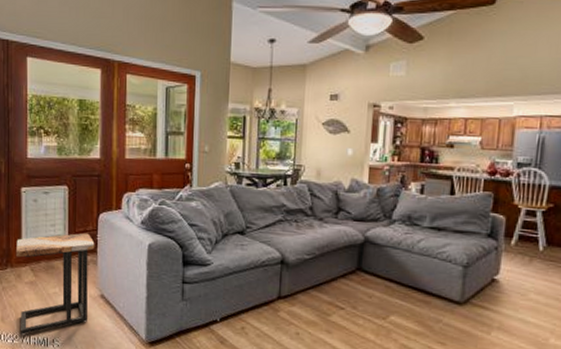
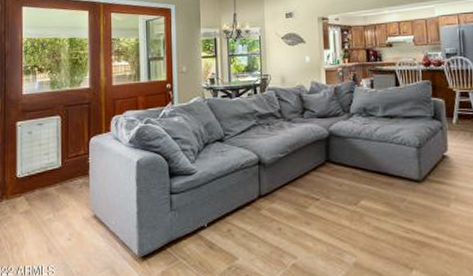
side table: present [16,232,95,336] -> none [12,157,87,267]

